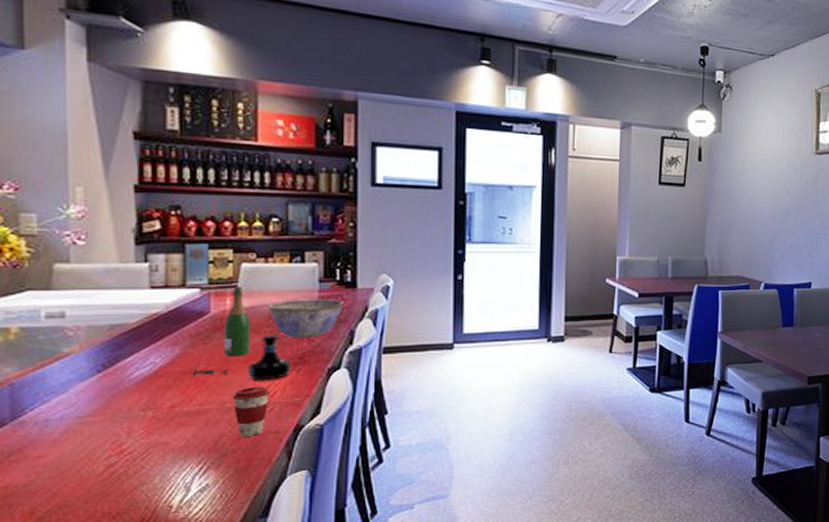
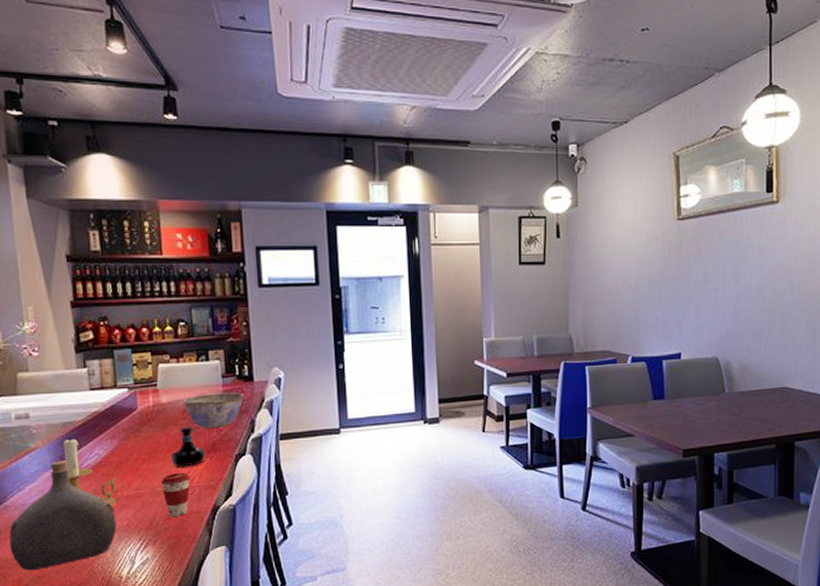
water jug: none [21,369,171,500] -> present [9,460,117,571]
candle holder: none [109,342,174,424] -> present [63,437,116,507]
wine bottle: present [189,286,250,377] -> none [126,385,172,466]

